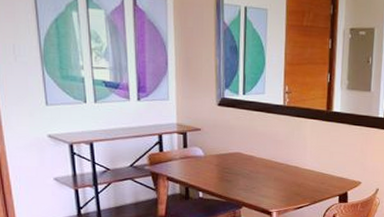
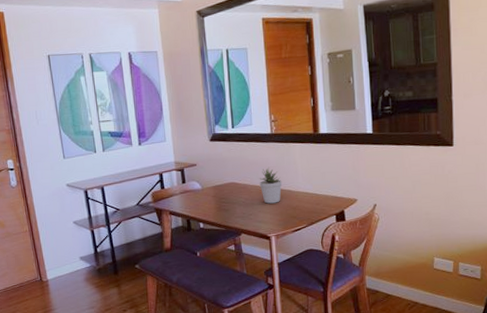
potted plant: none [266,141,290,179] -> present [259,167,282,204]

